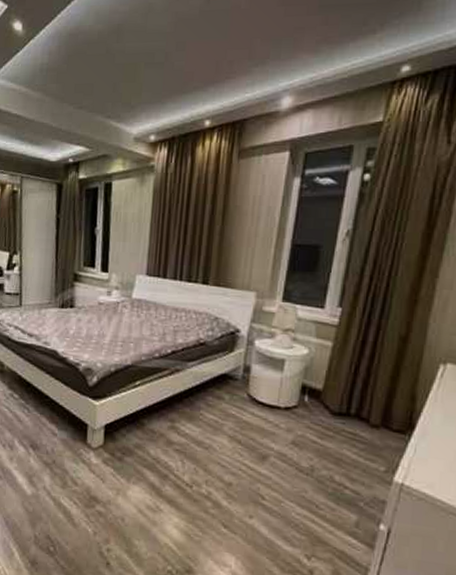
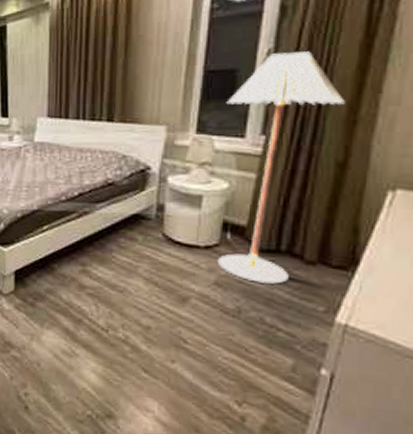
floor lamp: none [295,234,408,445] -> present [217,51,345,284]

